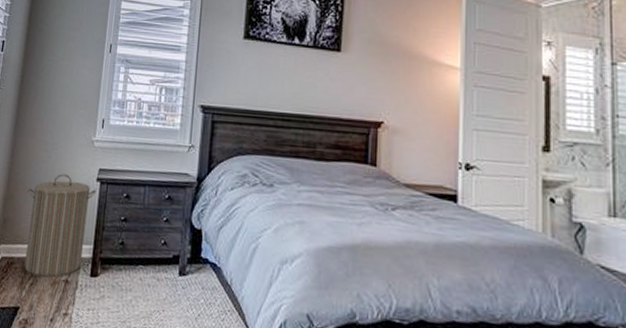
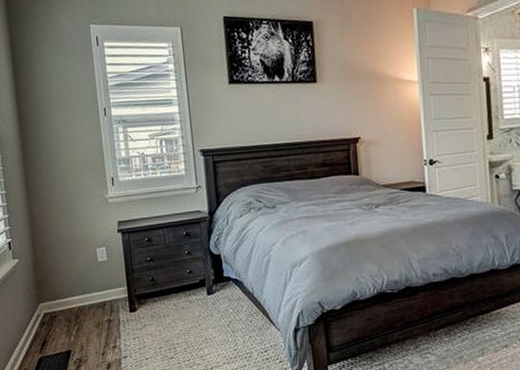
laundry hamper: present [24,173,97,277] -> none [54,232,120,322]

